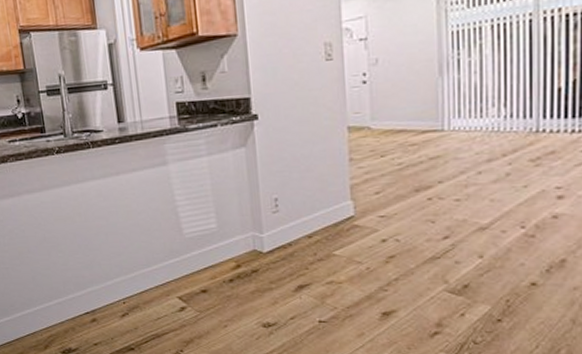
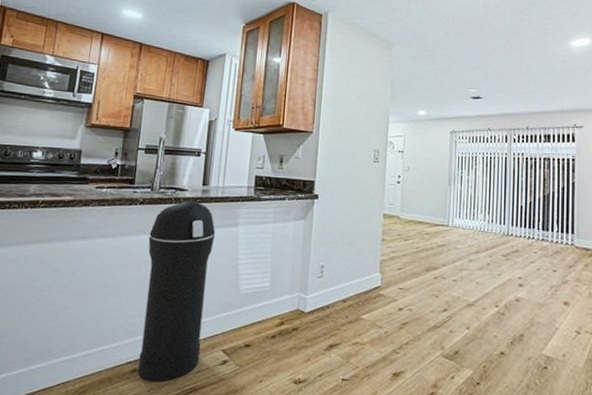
trash can: none [74,142,156,330] -> present [137,201,216,383]

